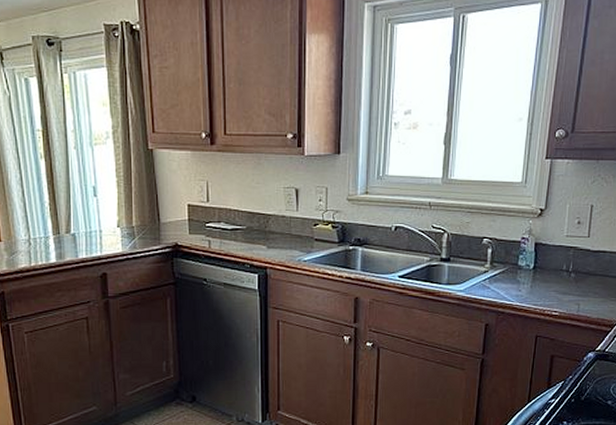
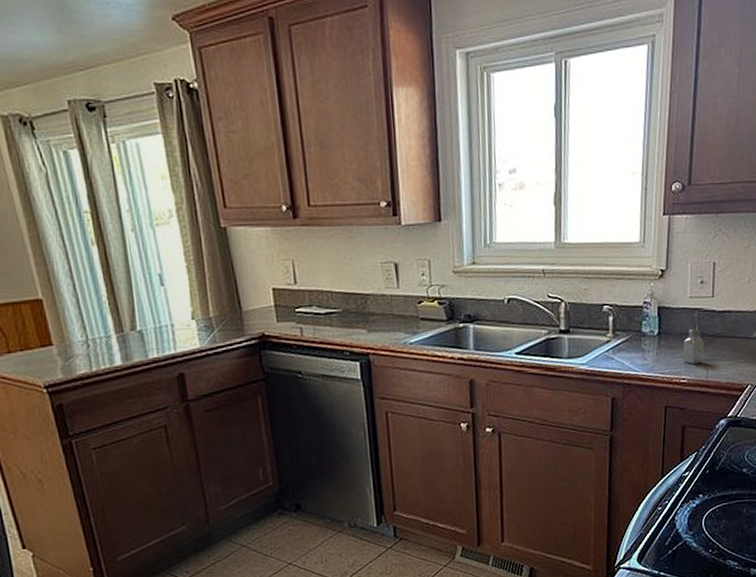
saltshaker: none [556,266,578,298] -> present [683,328,705,364]

